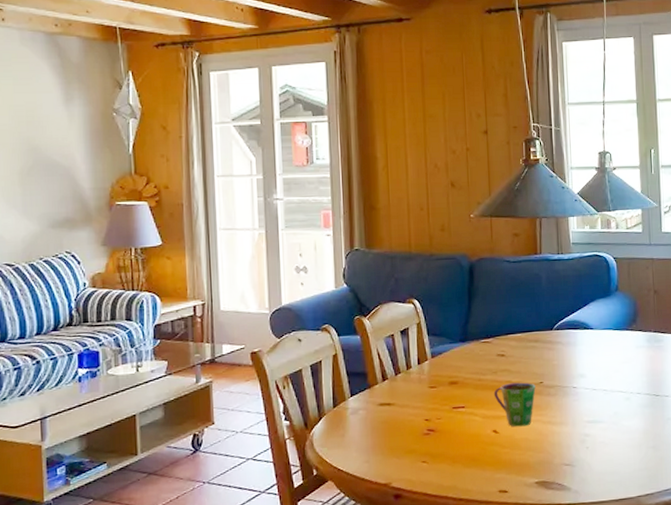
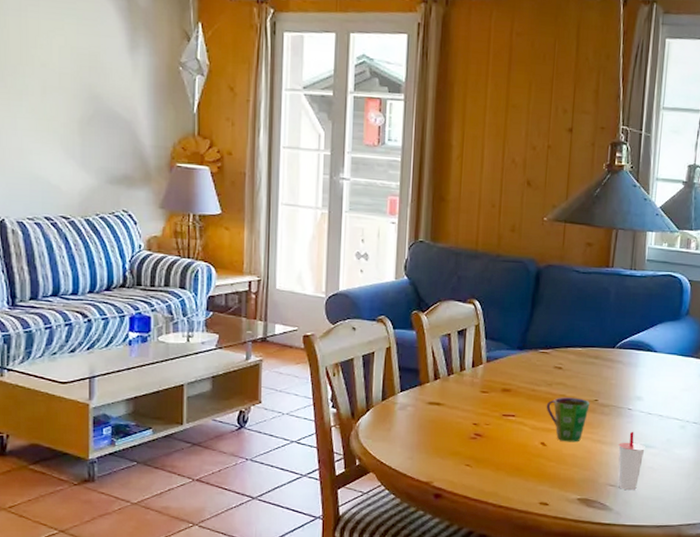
cup: none [568,408,595,468] -> present [618,431,645,491]

